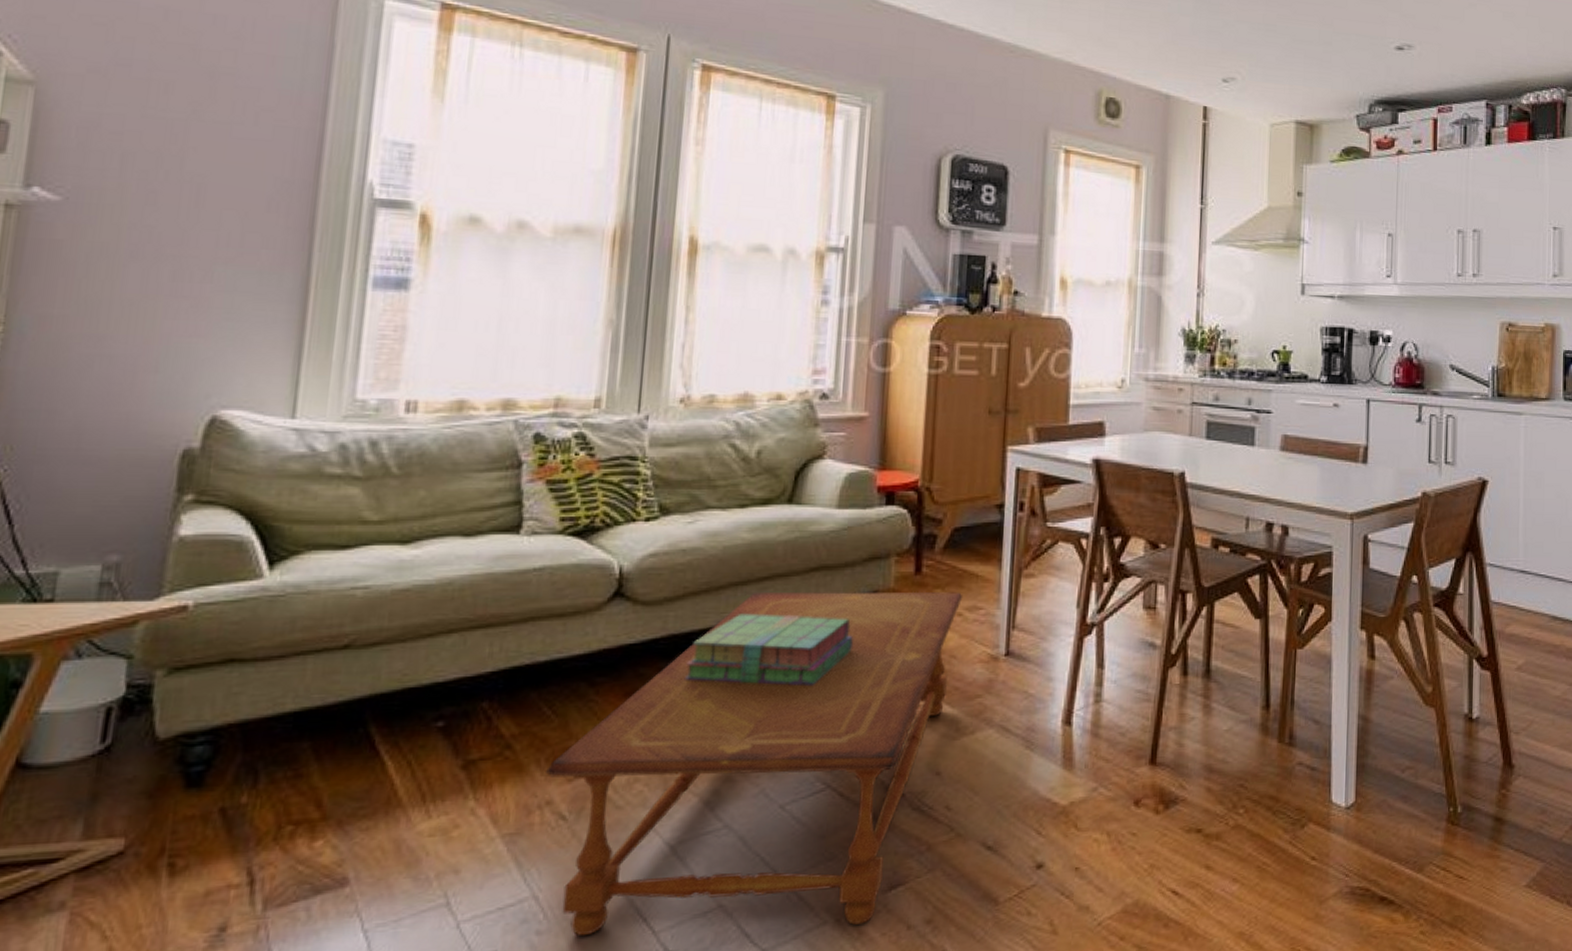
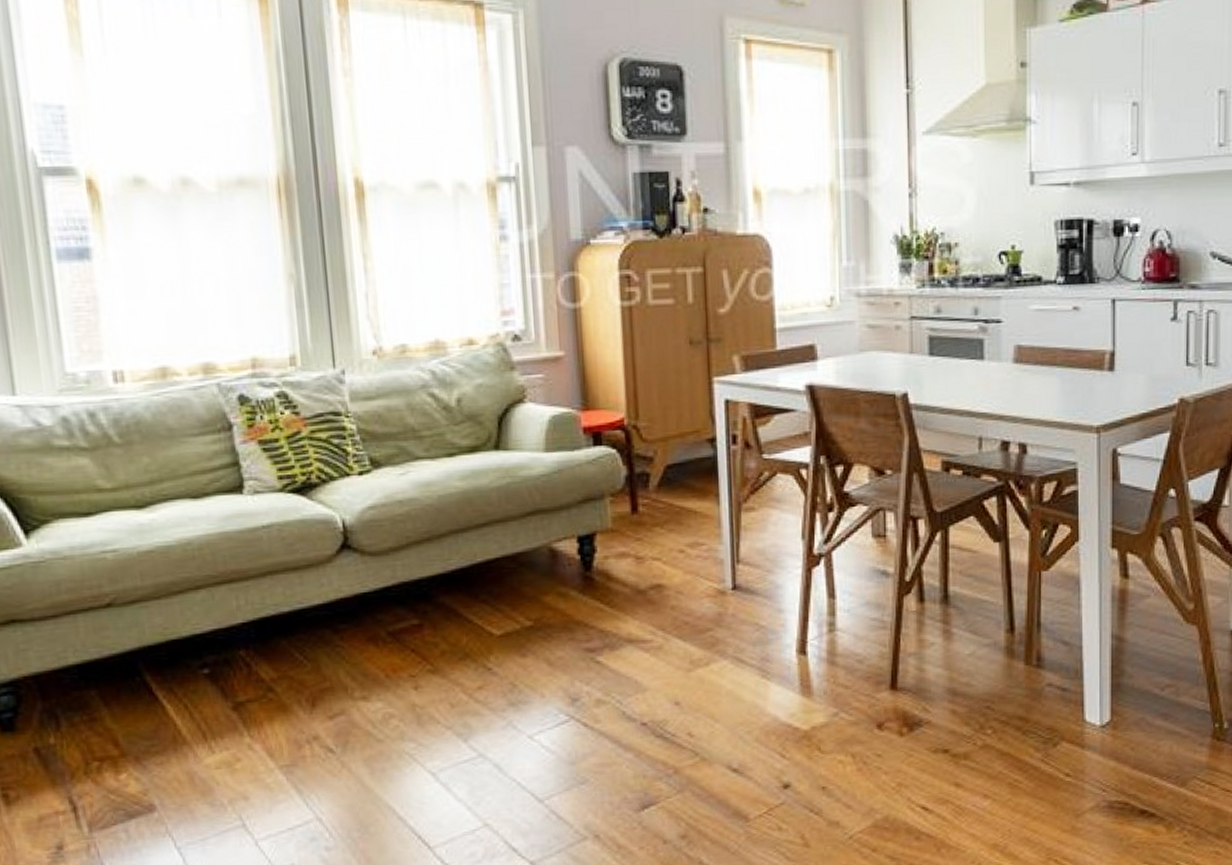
coffee table: present [546,591,962,937] -> none [308,529,682,852]
stack of books: present [685,613,853,685] -> none [420,559,578,626]

